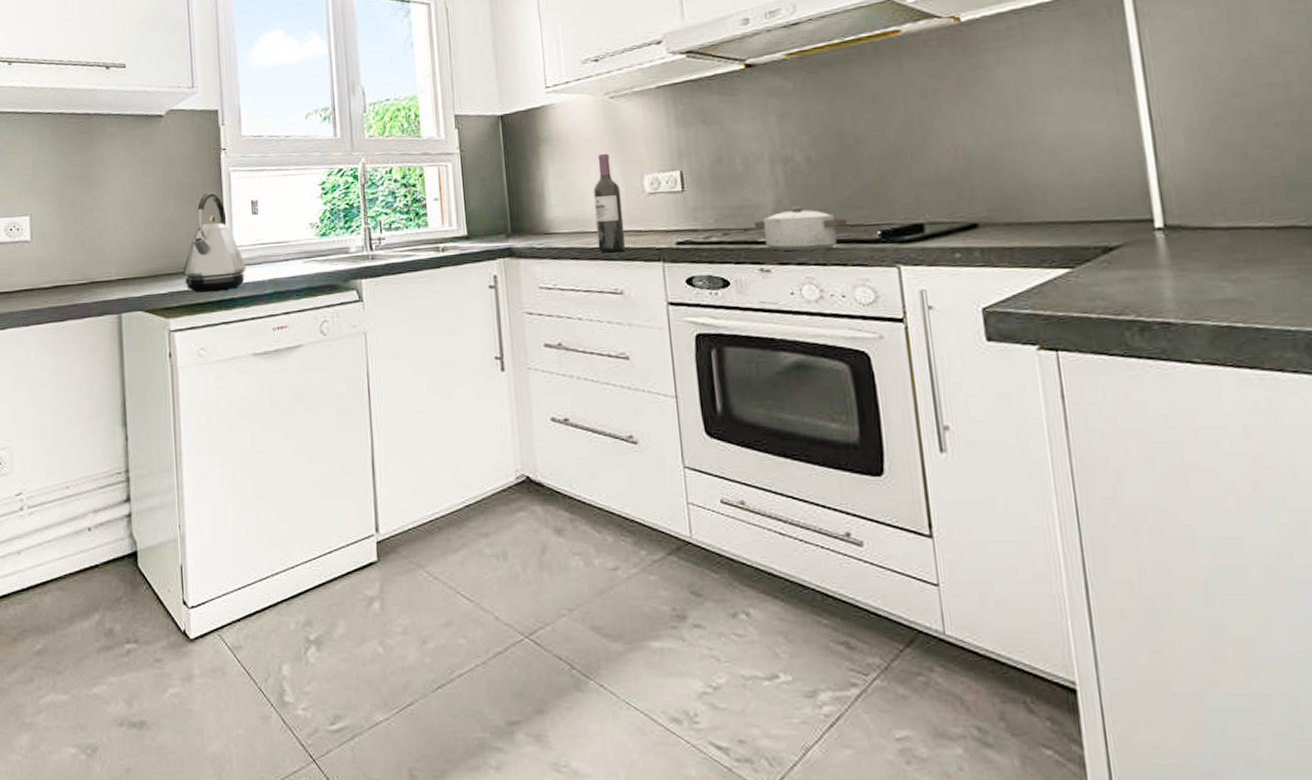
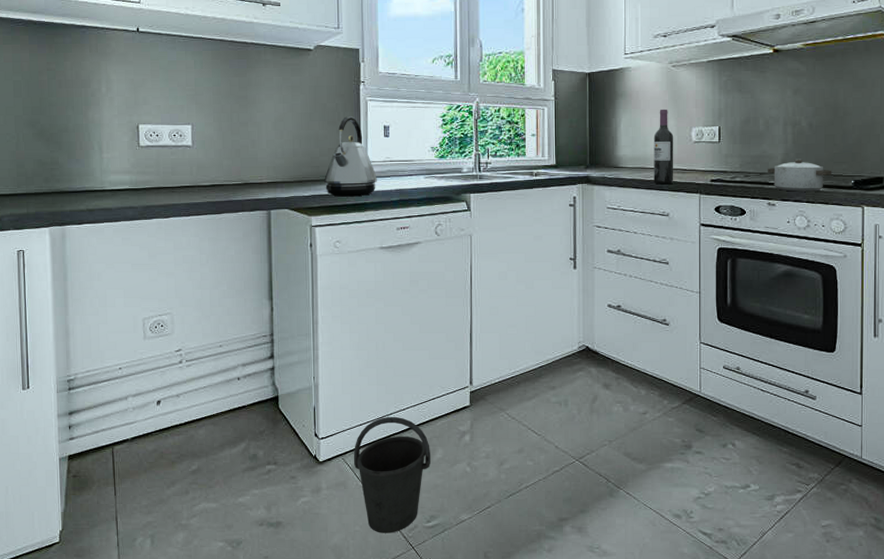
bucket: none [232,576,332,740] -> present [353,416,431,533]

